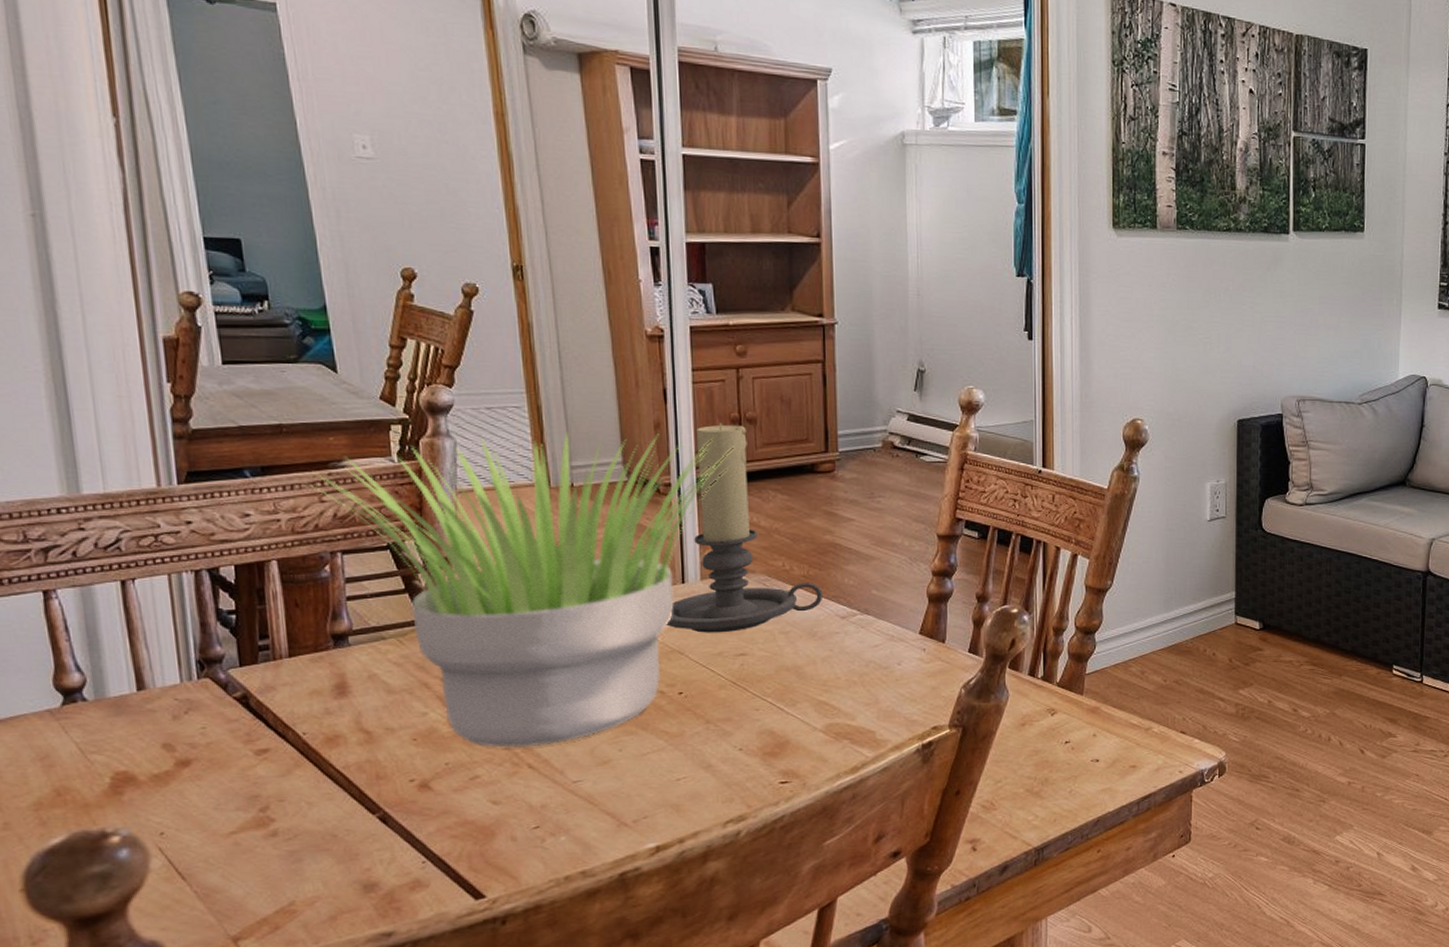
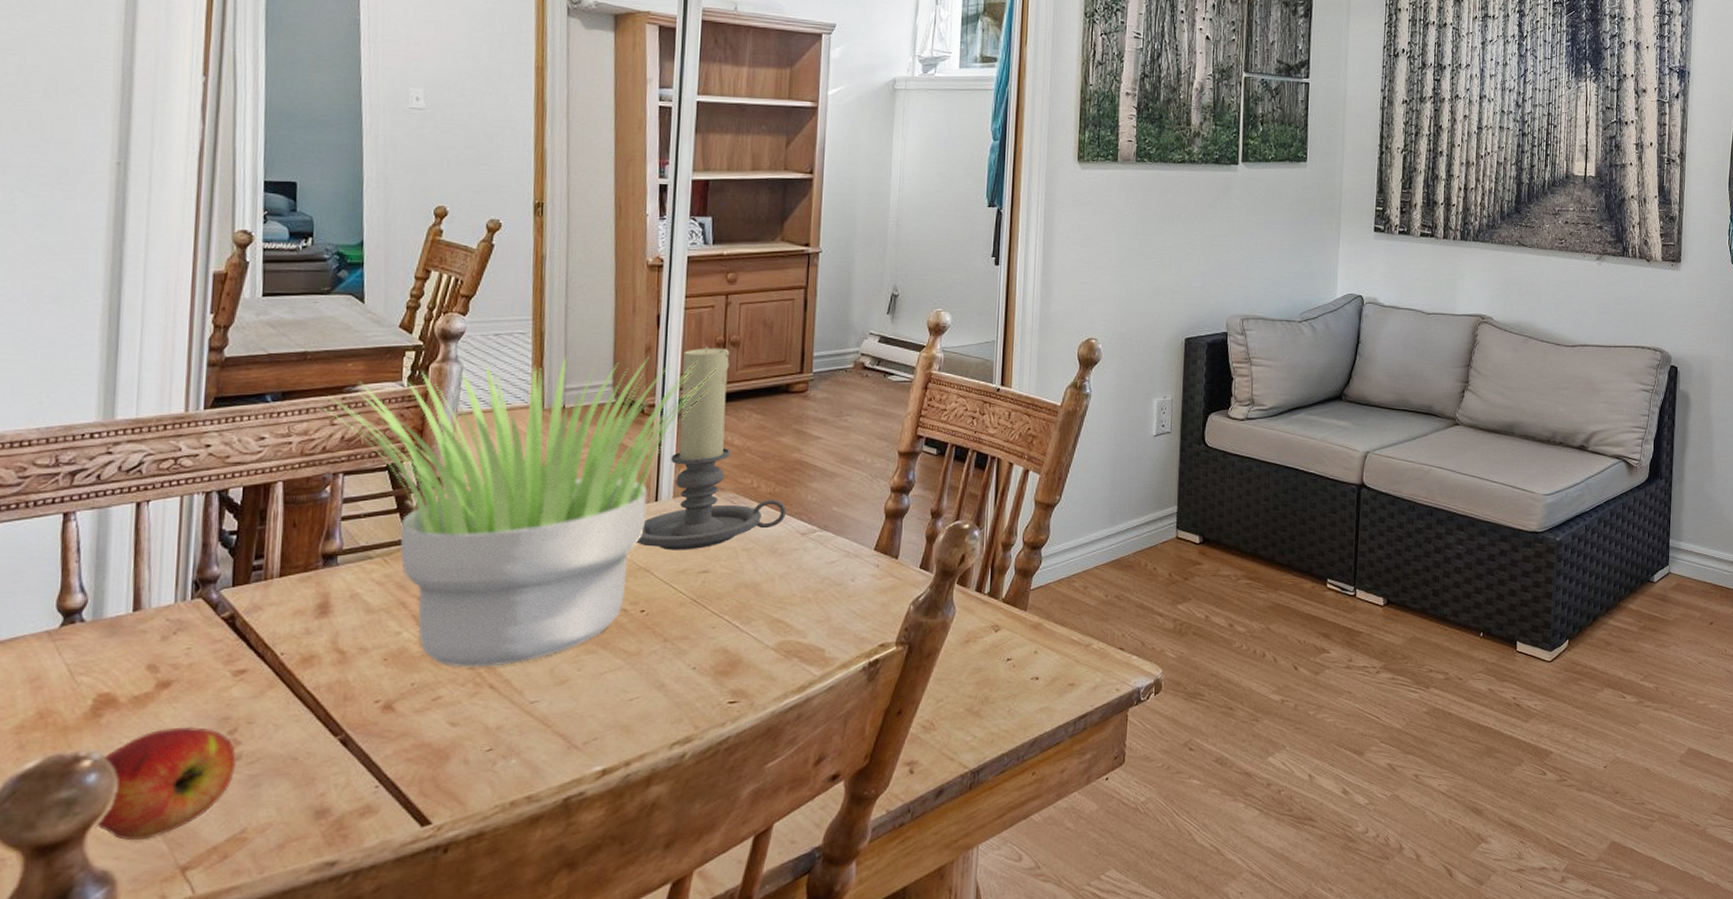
apple: none [129,804,274,913] -> present [96,726,237,841]

